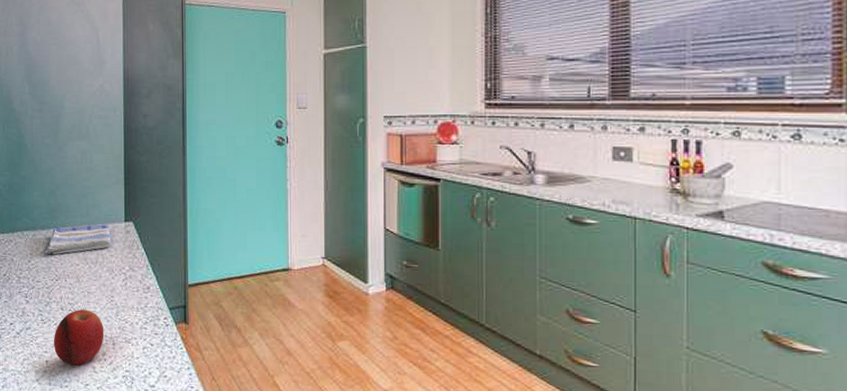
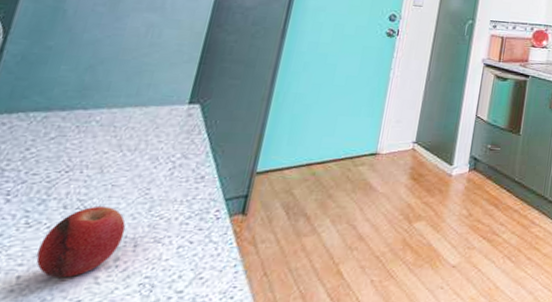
dish towel: present [45,224,111,255] -> none [58,106,166,142]

